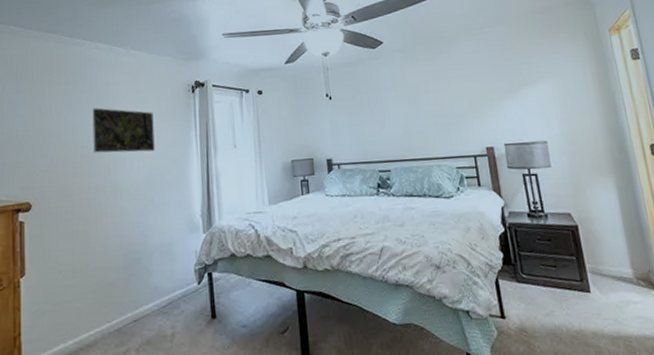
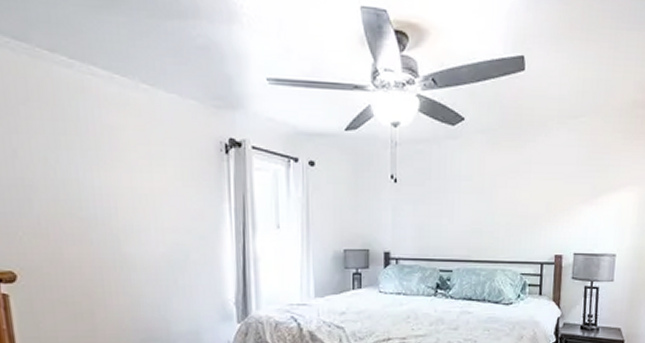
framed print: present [92,108,155,153] -> none [90,158,178,222]

